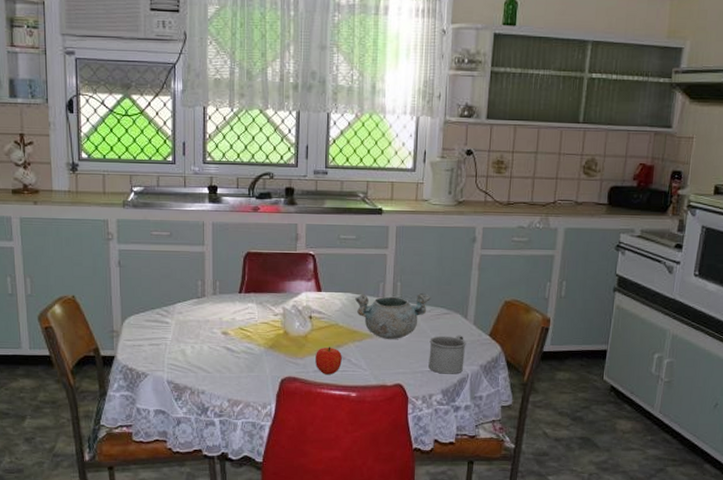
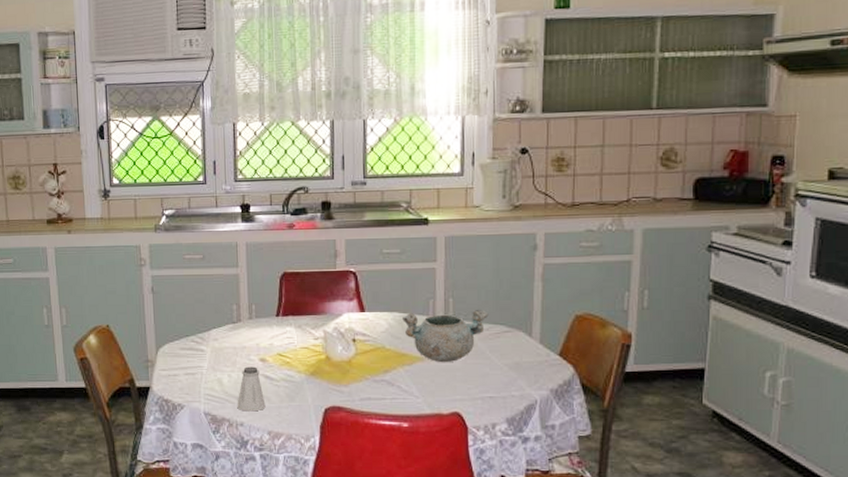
saltshaker: none [199,339,226,381] -> present [237,366,266,412]
fruit: present [315,347,342,375] -> none [361,372,391,403]
mug: present [428,335,466,374] -> none [489,355,533,400]

